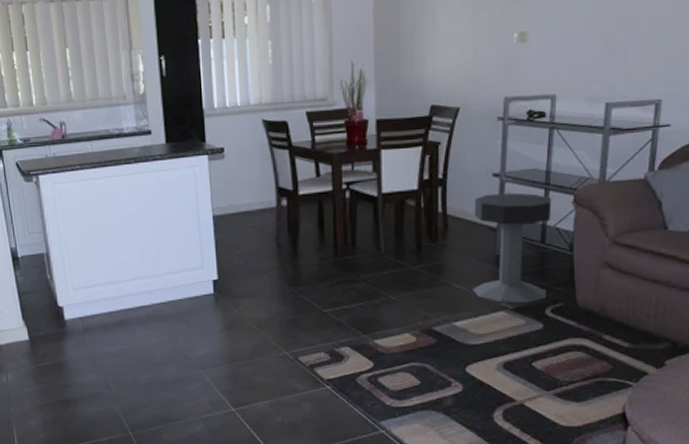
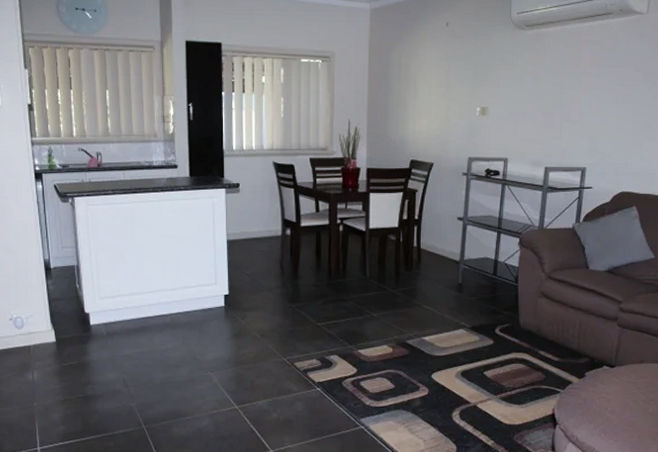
side table: present [472,192,552,304] -> none [439,233,503,323]

